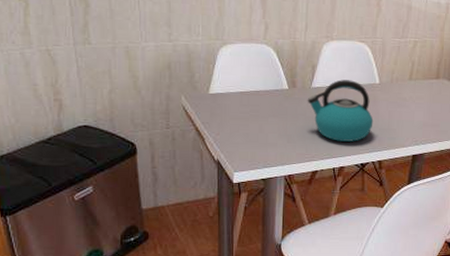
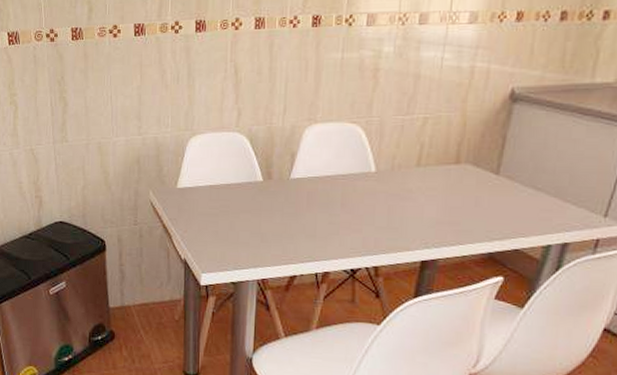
kettle: present [307,79,374,142] -> none [284,169,368,243]

